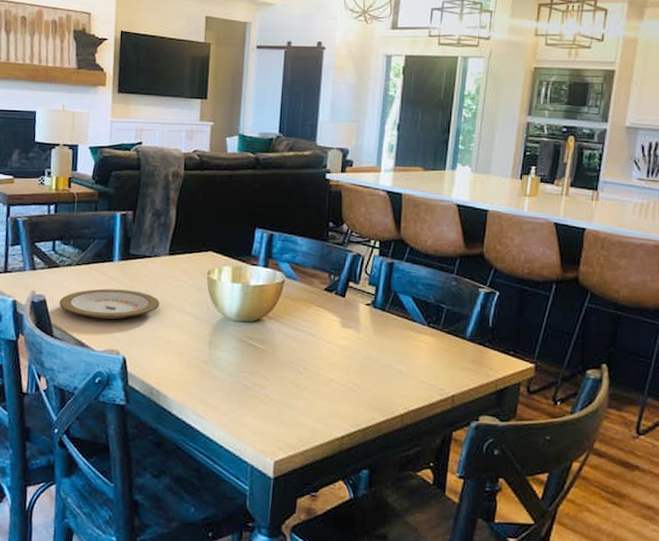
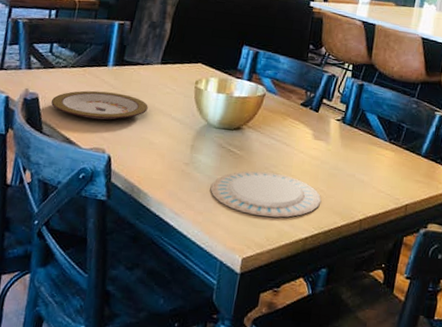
plate: none [233,366,356,416] -> present [210,171,322,218]

